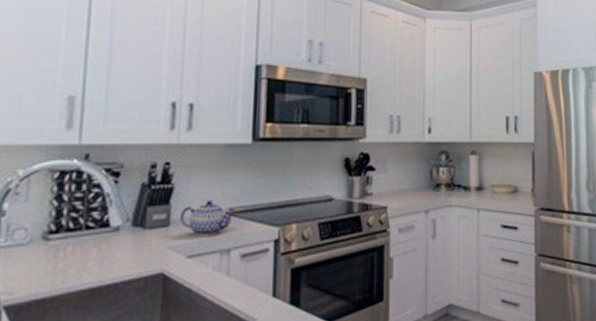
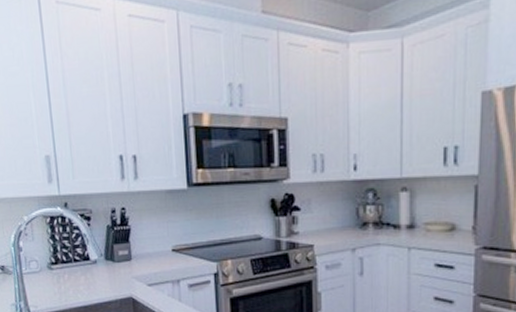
teapot: present [179,201,237,236] -> none [138,240,181,269]

